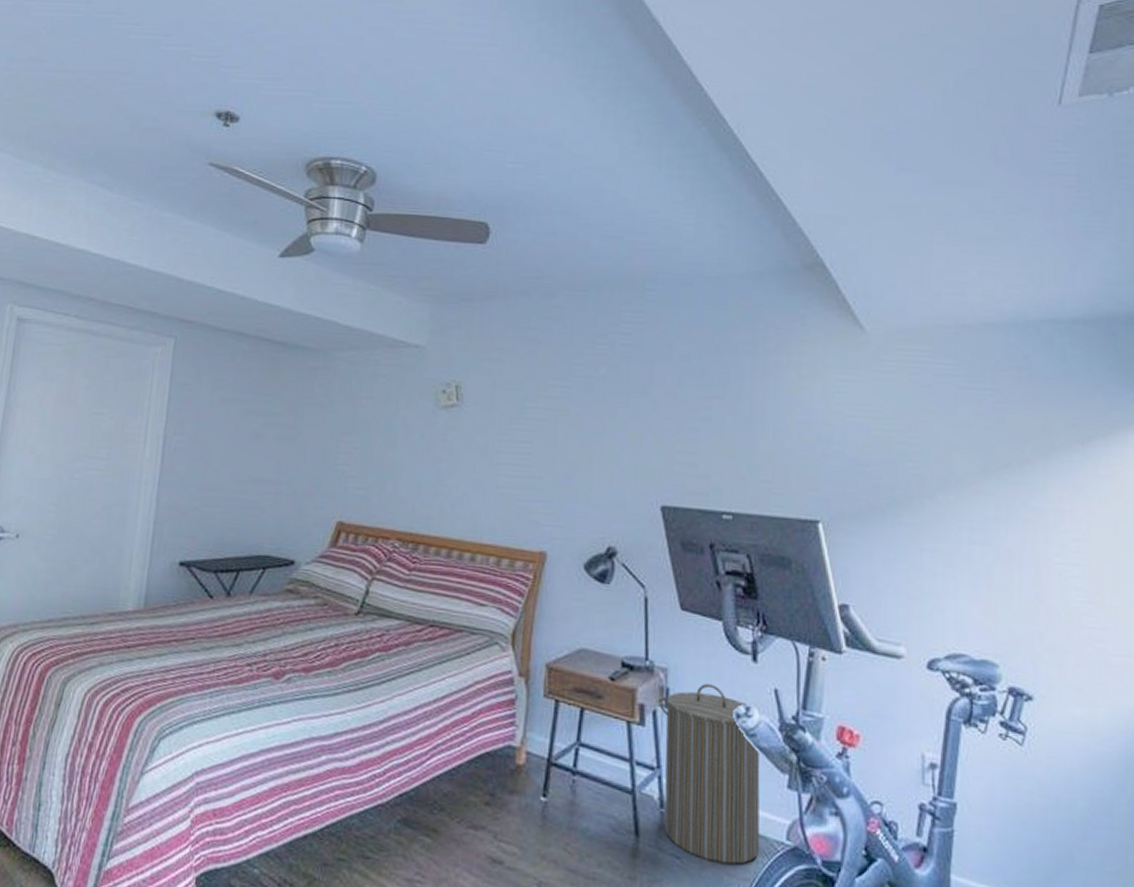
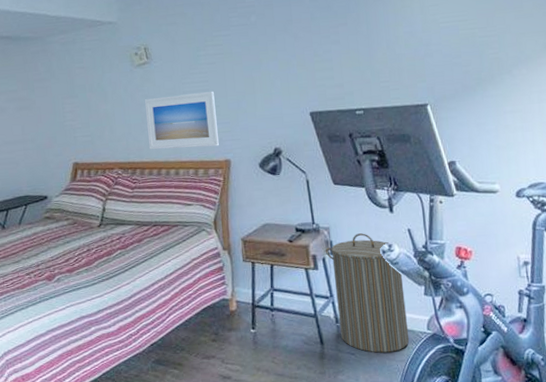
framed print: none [440,453,538,532] -> present [144,91,220,150]

